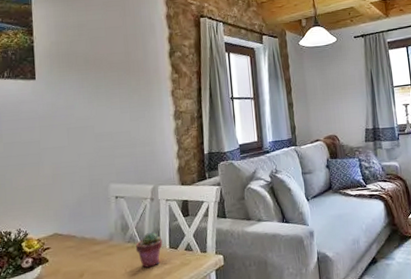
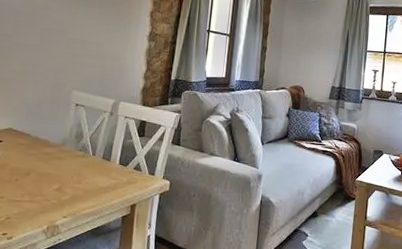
potted succulent: present [135,231,163,268] -> none [85,144,114,179]

